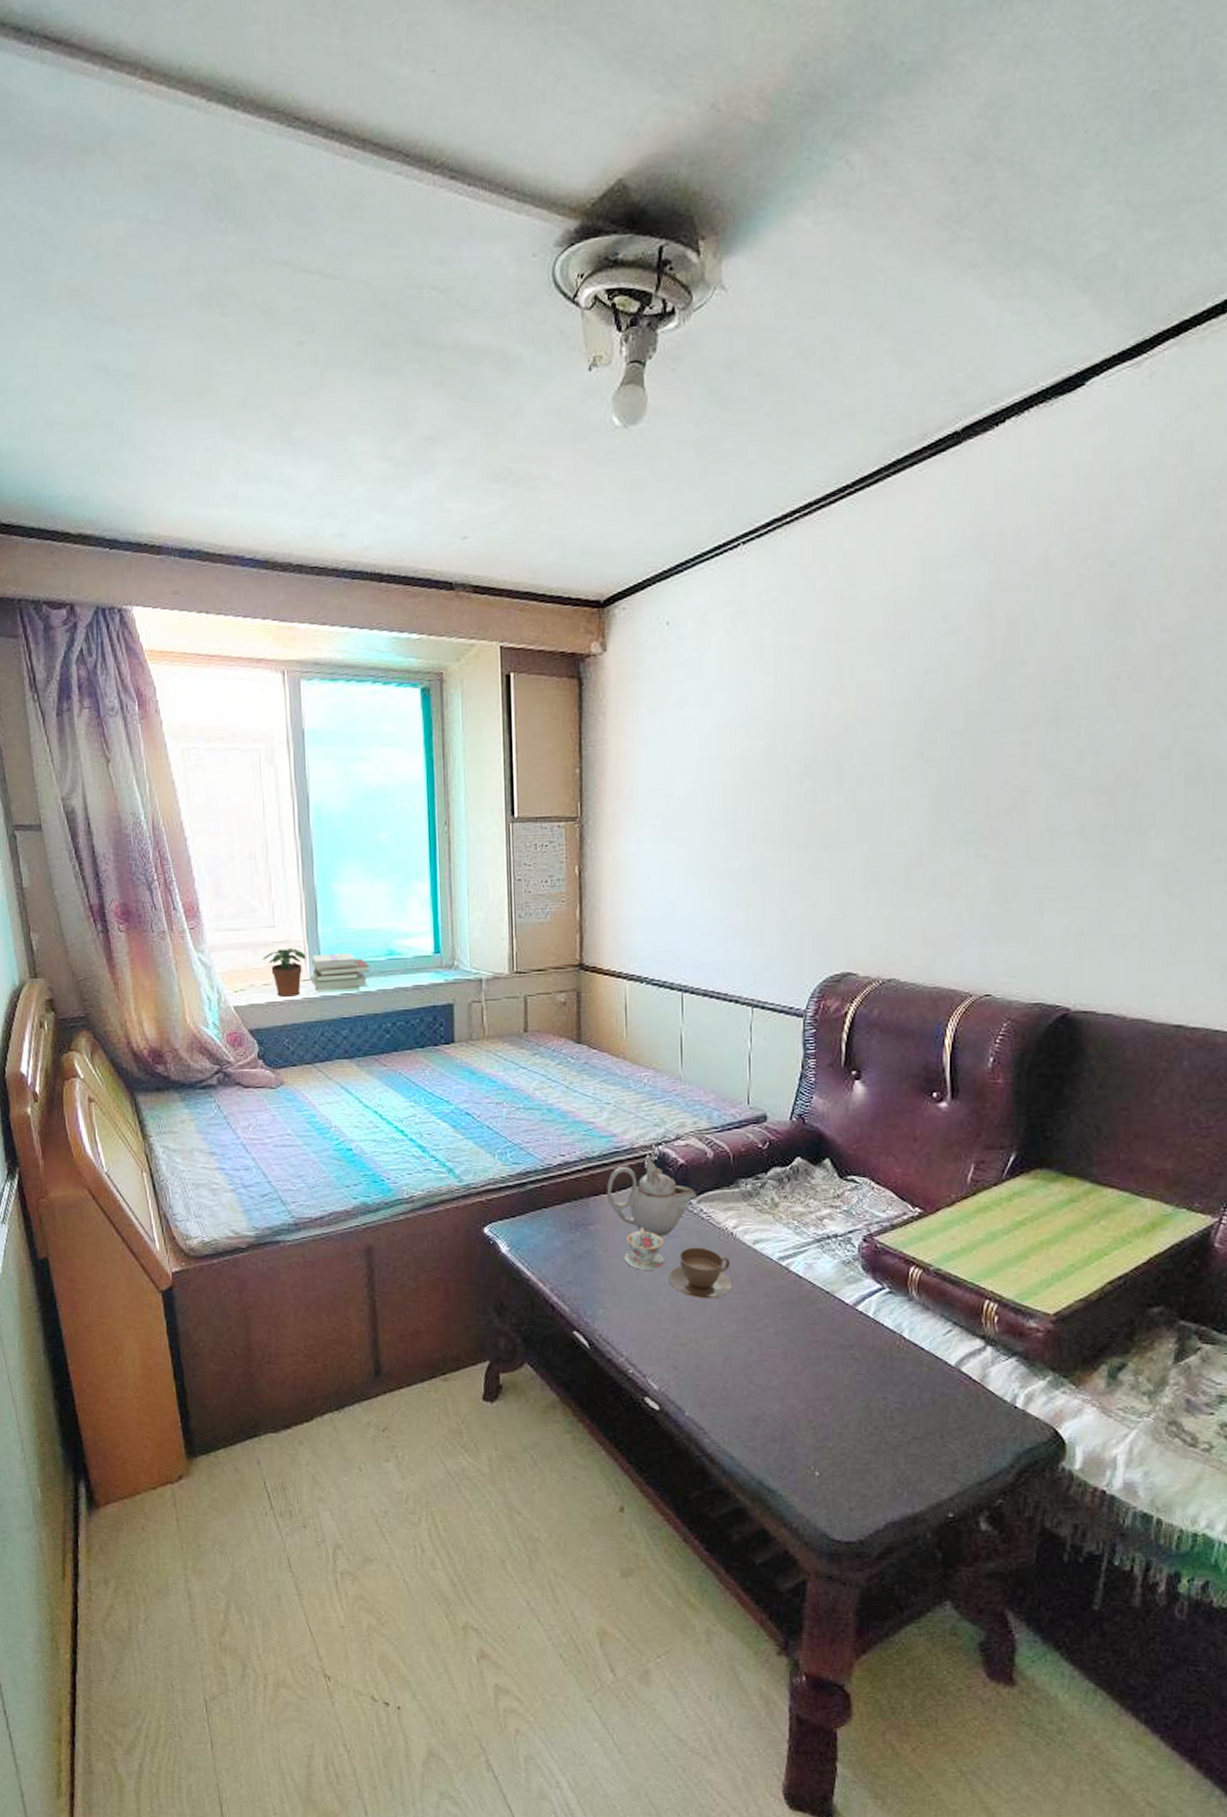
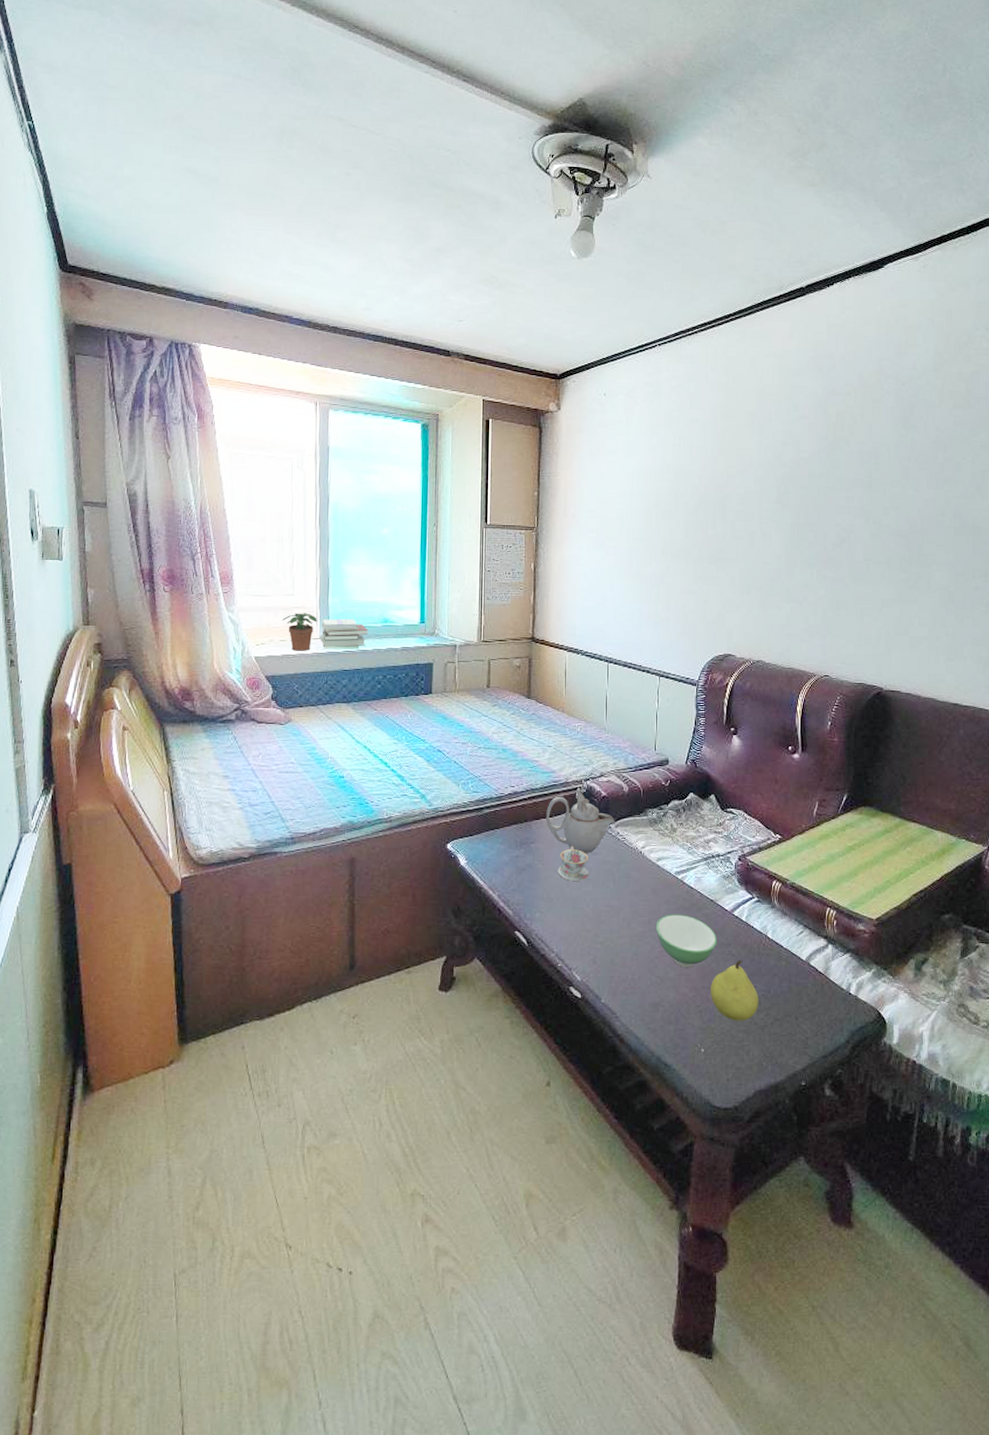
teacup: present [669,1247,732,1299] -> none [592,863,640,905]
bowl: none [753,1309,834,1374] -> present [655,914,717,967]
fruit: none [827,1364,891,1440] -> present [711,959,759,1021]

